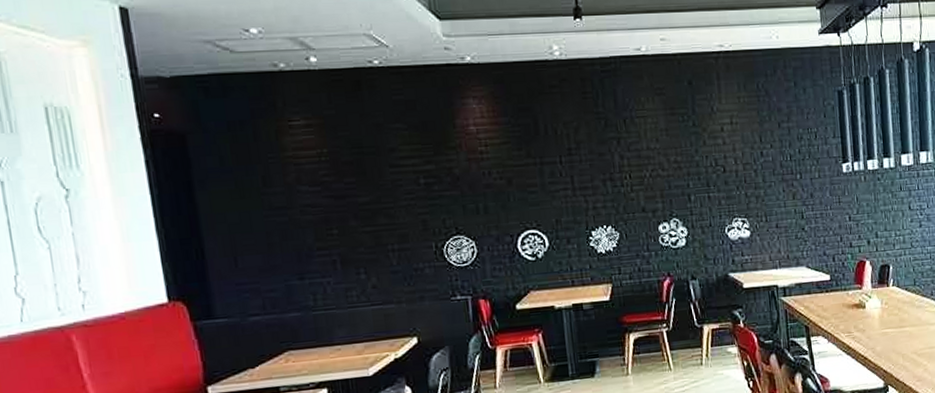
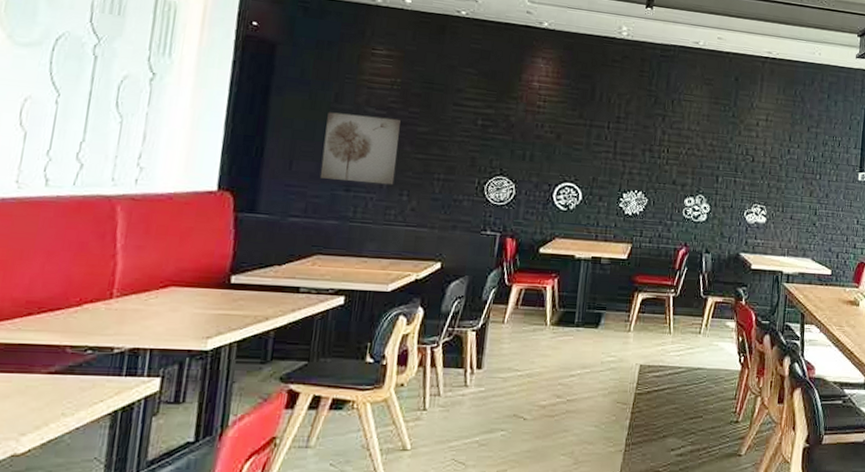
wall art: none [260,193,348,270] -> present [319,112,401,185]

